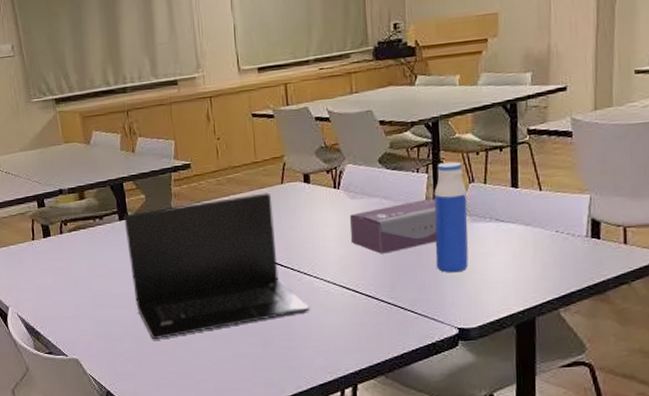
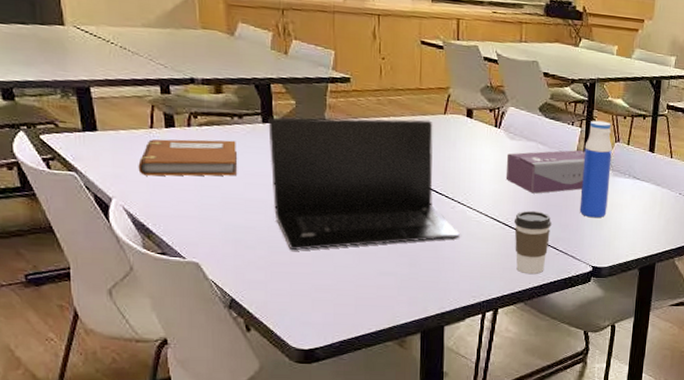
notebook: none [26,241,102,284] -> present [138,139,237,176]
coffee cup: none [364,272,406,344] -> present [513,210,552,275]

